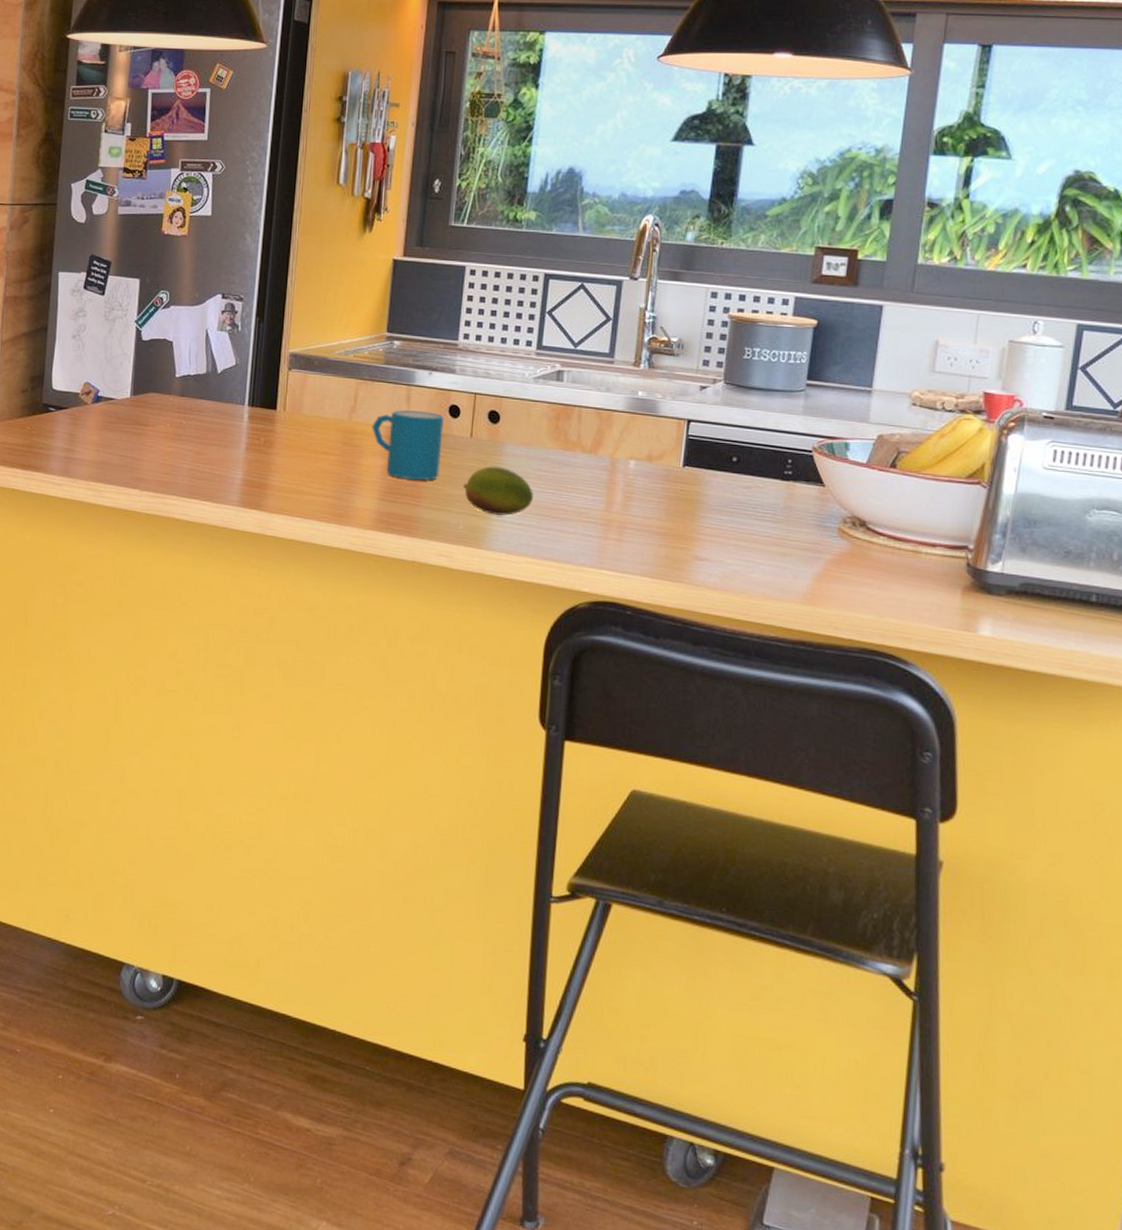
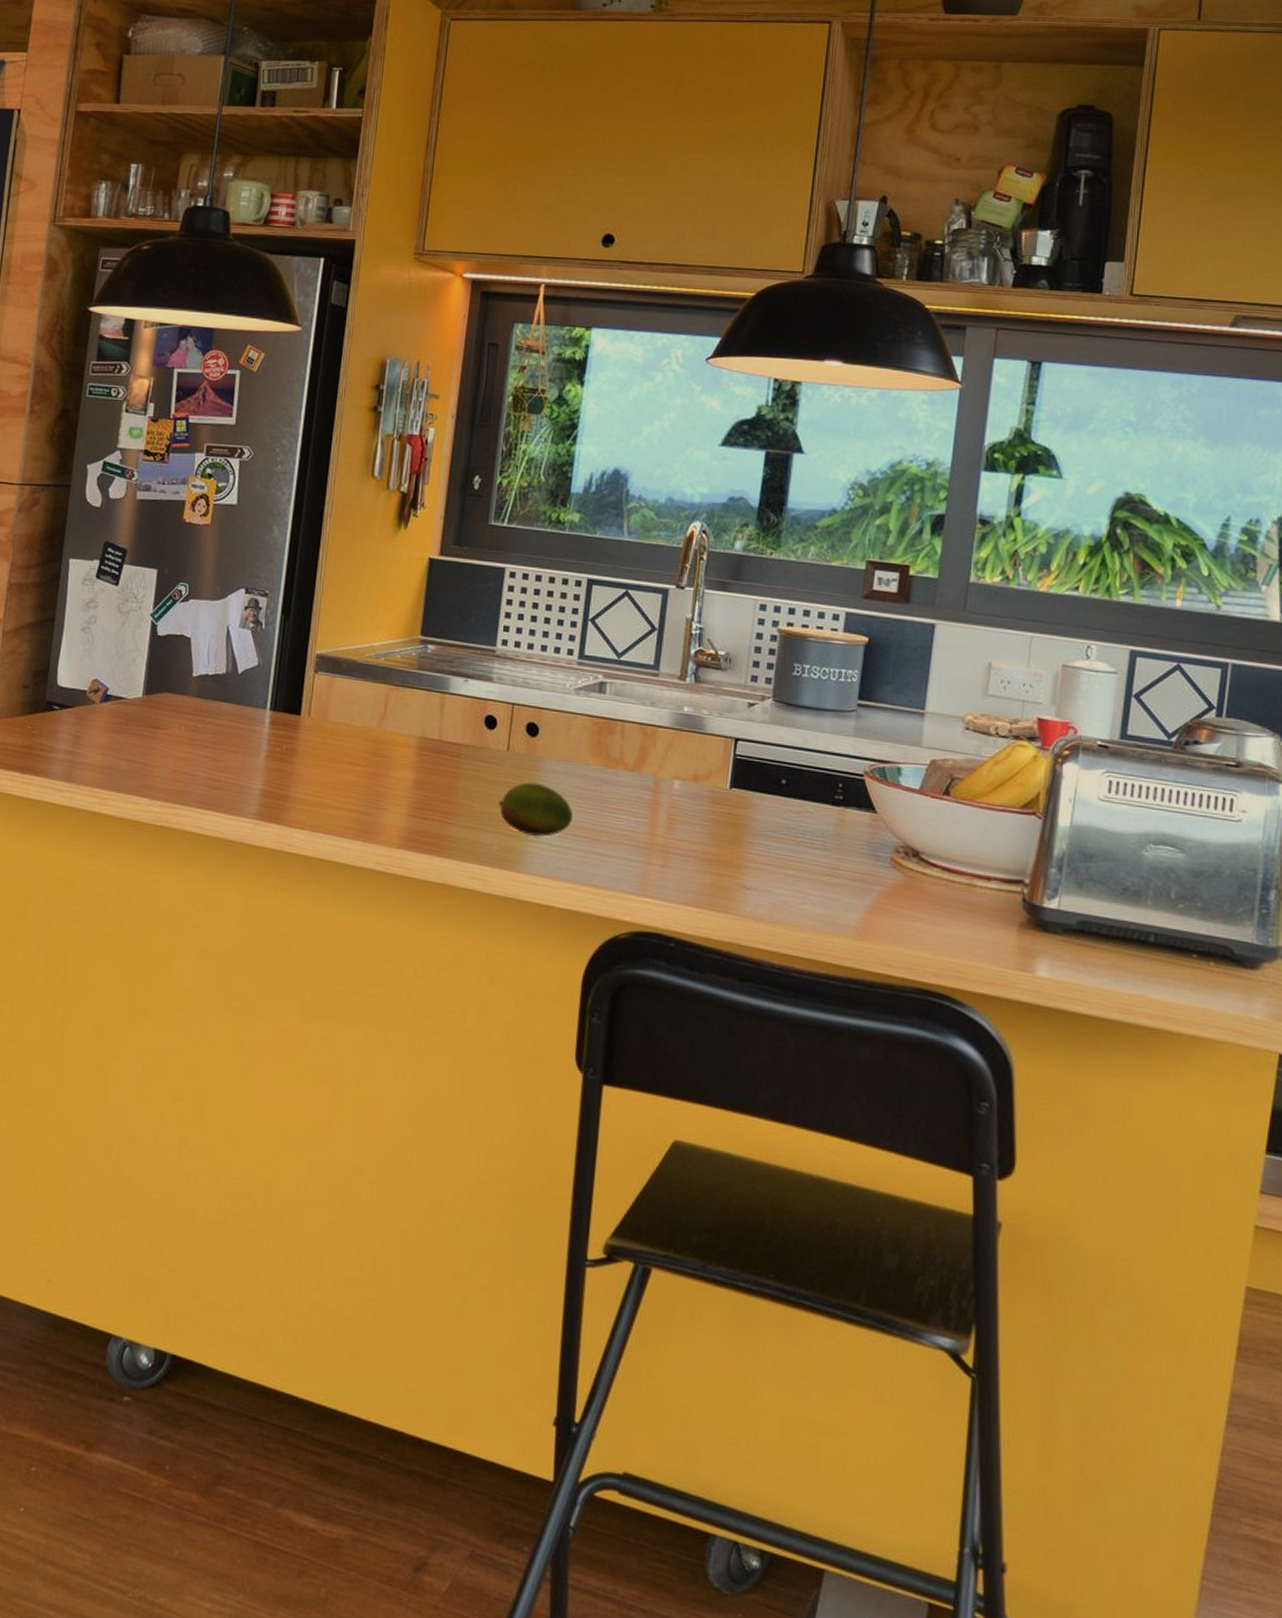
mug: present [372,410,444,480] -> none [402,719,479,796]

